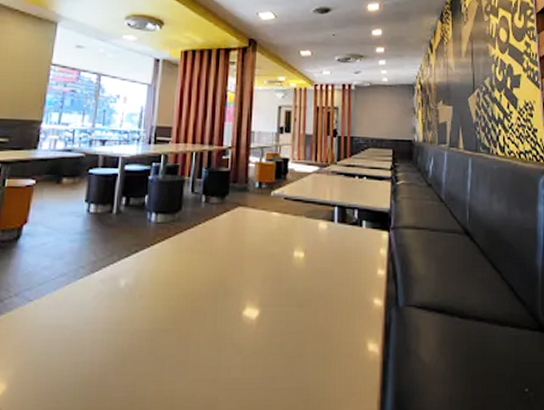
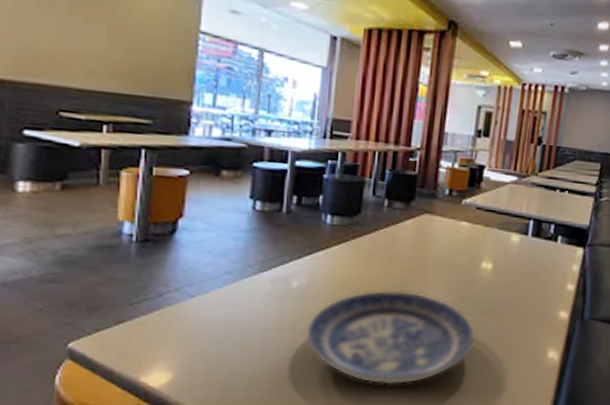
plate: none [132,285,295,389] -> present [306,290,476,385]

